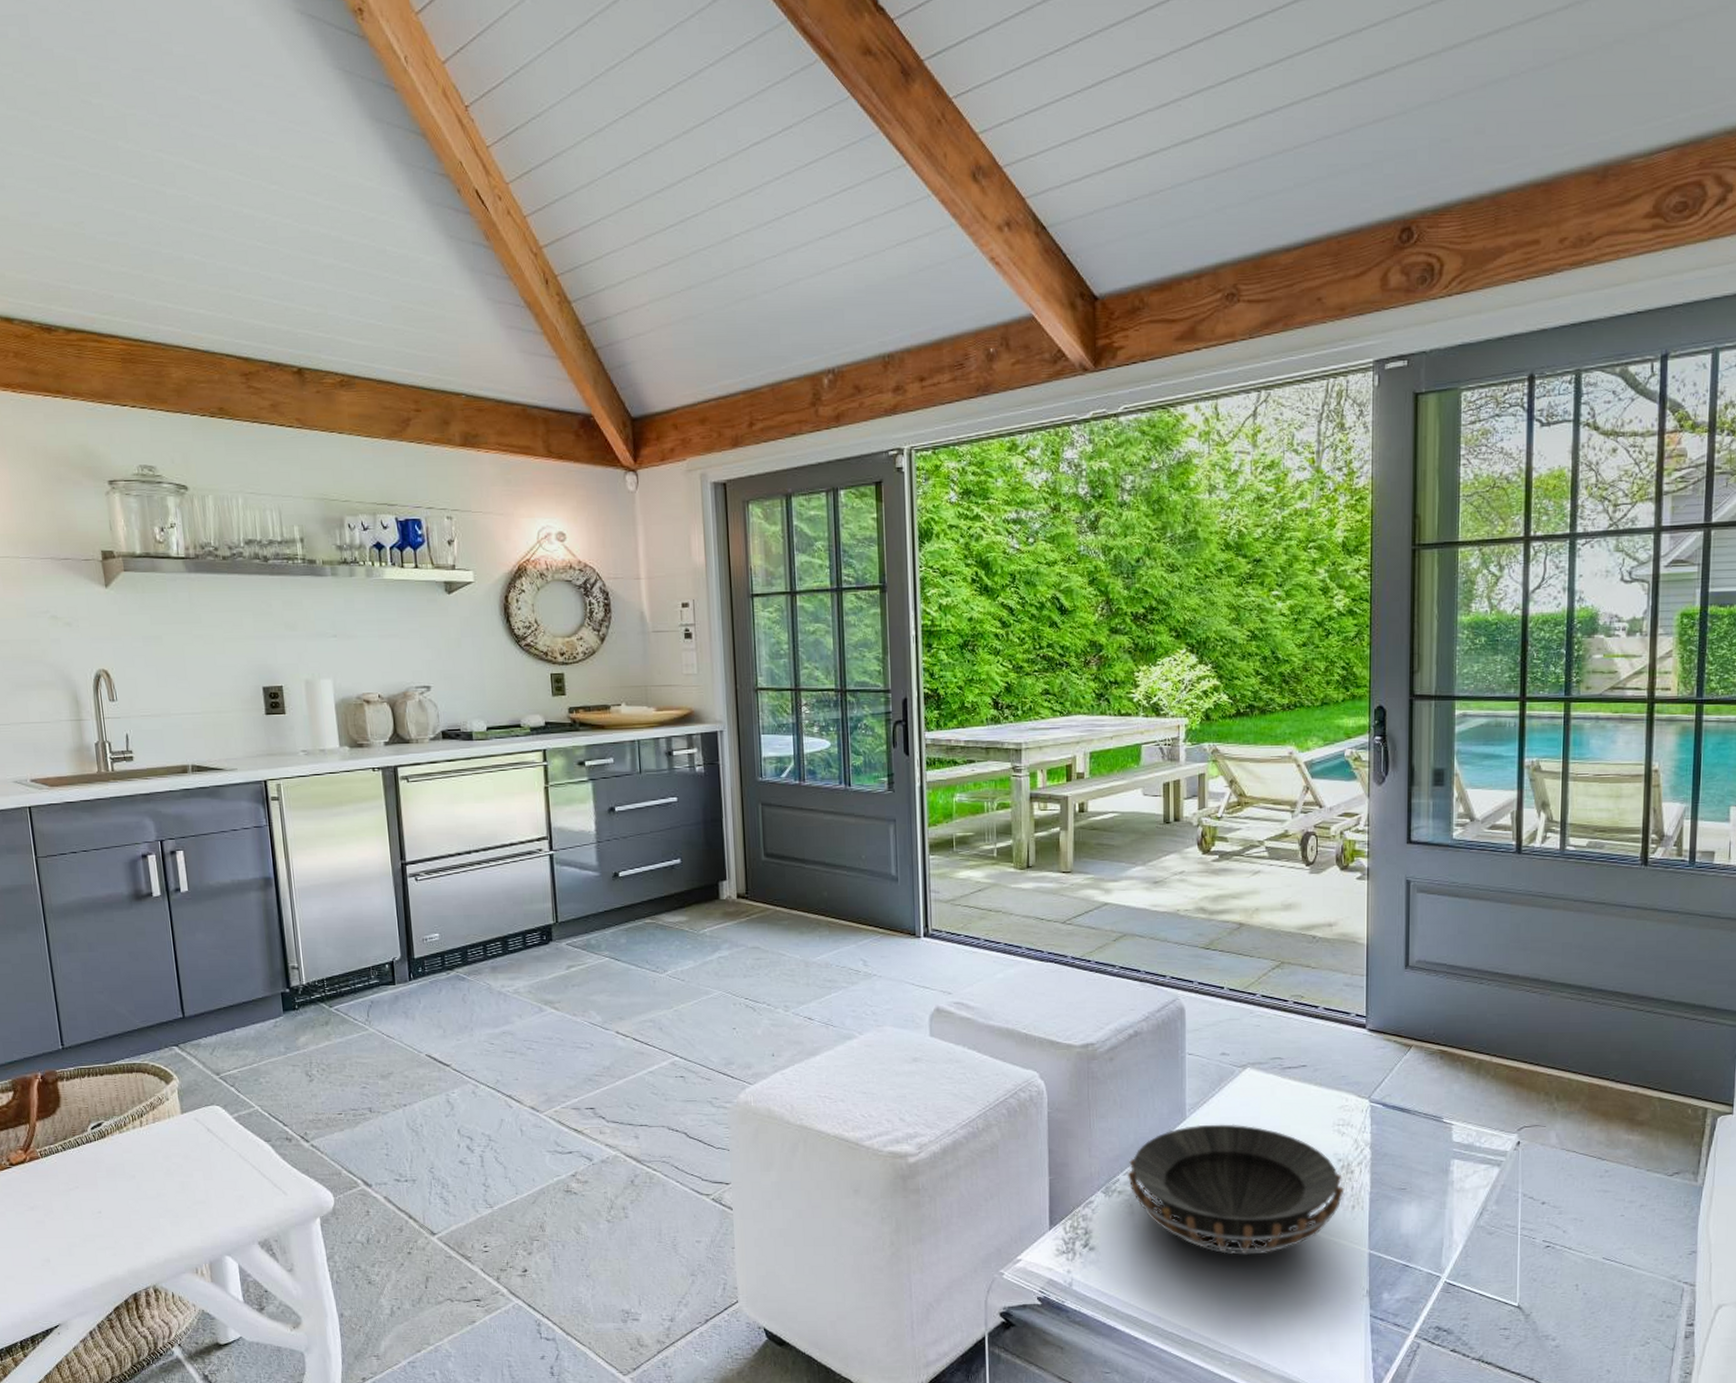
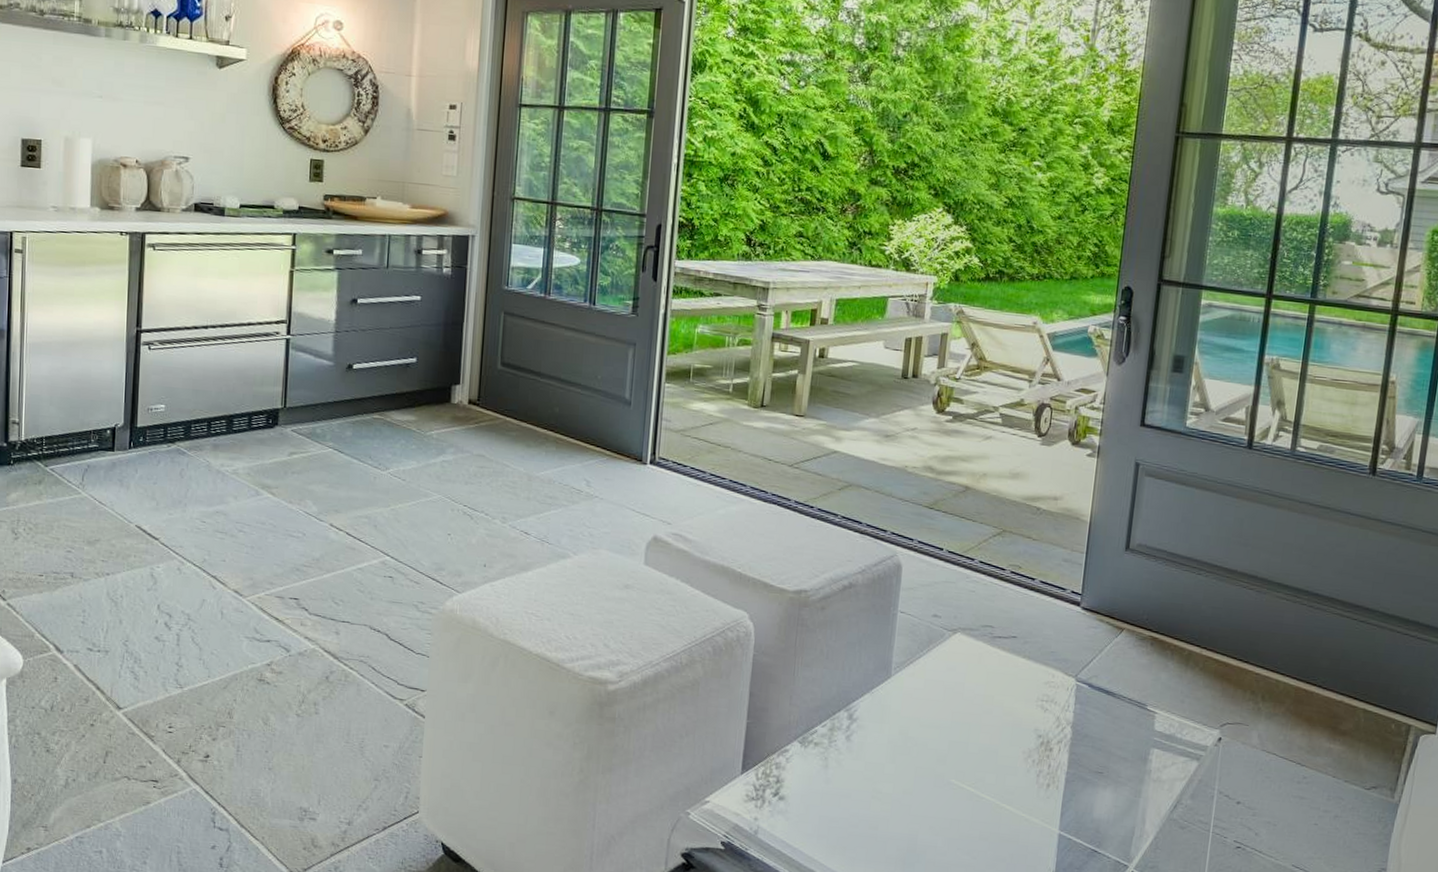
decorative bowl: present [1127,1124,1345,1255] -> none [825,684,1042,823]

